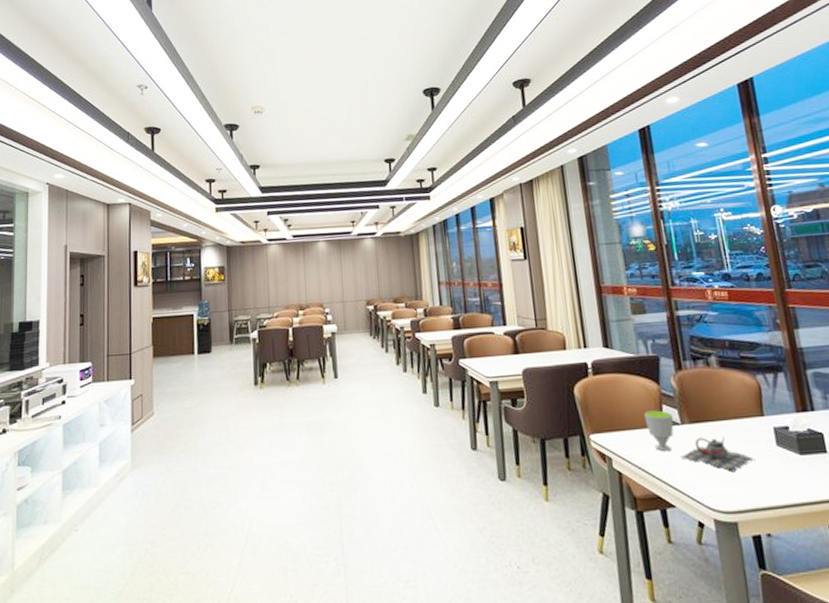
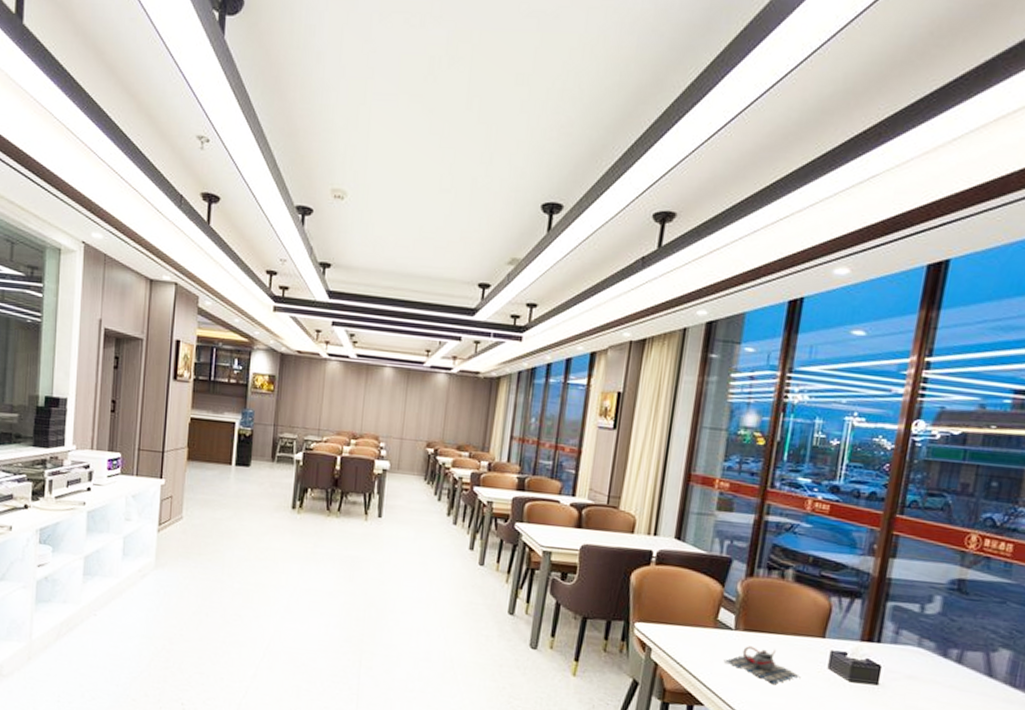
cup: present [643,410,674,451] -> none [697,610,728,653]

